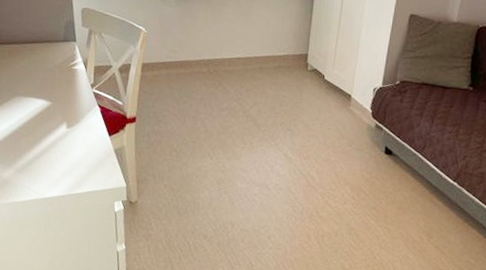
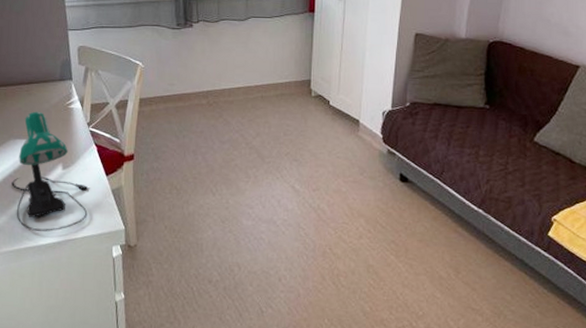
desk lamp: none [17,70,93,186] -> present [12,111,90,231]

